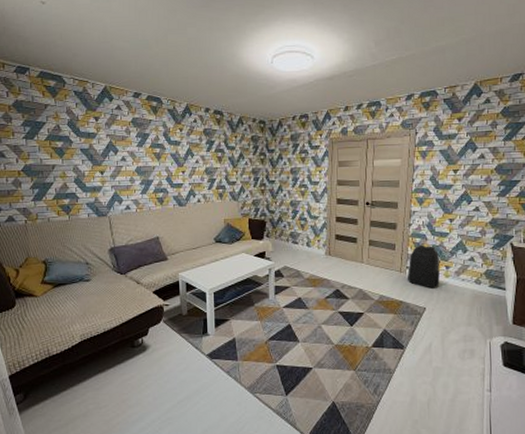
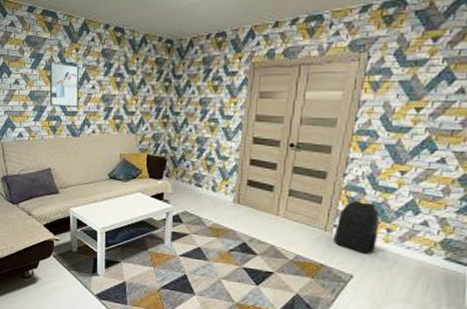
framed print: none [156,140,184,180] -> present [50,61,79,107]

